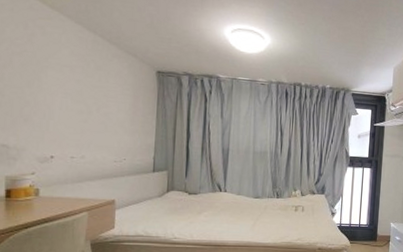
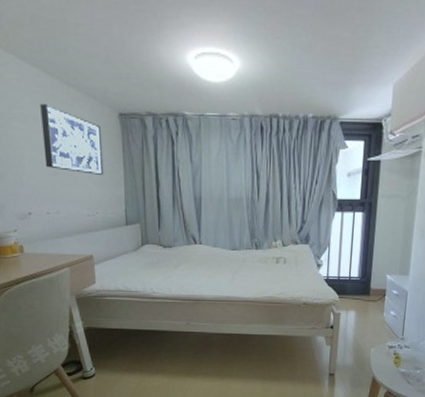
wall art: none [76,57,139,124] -> present [40,104,104,175]

